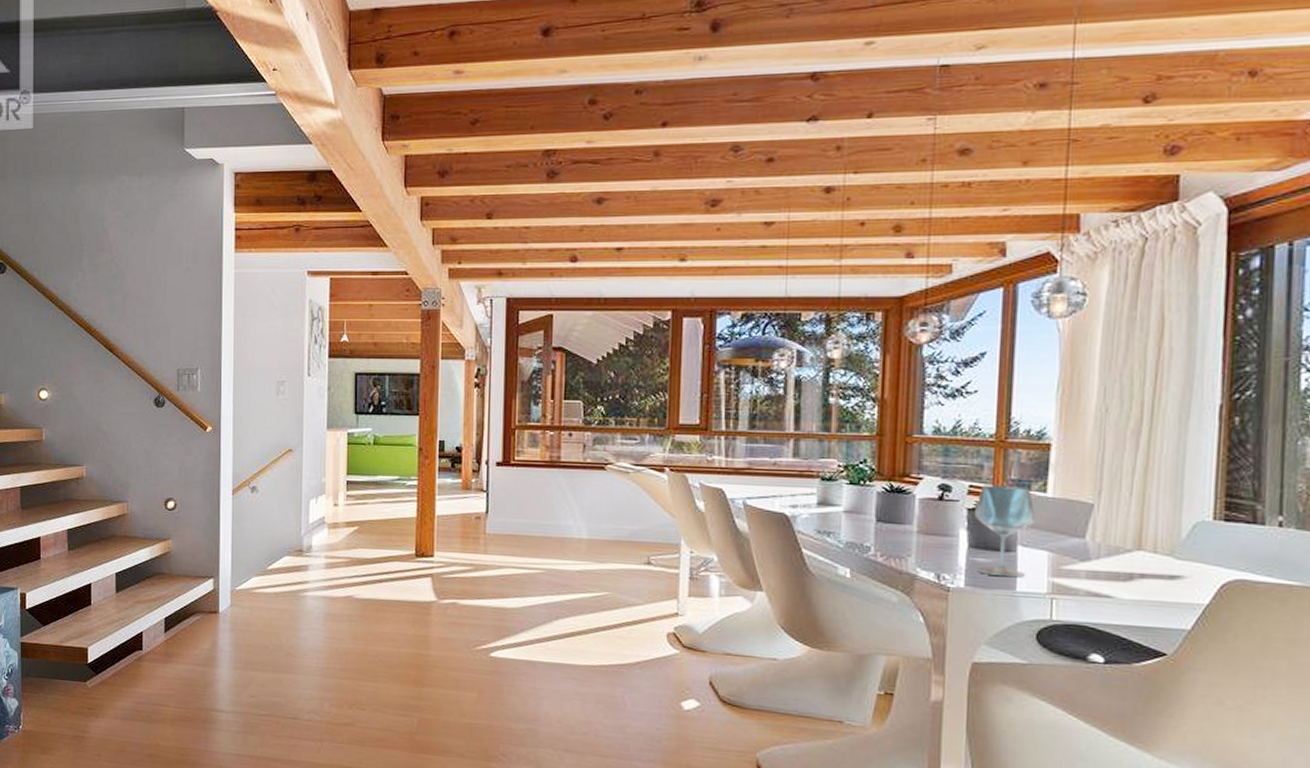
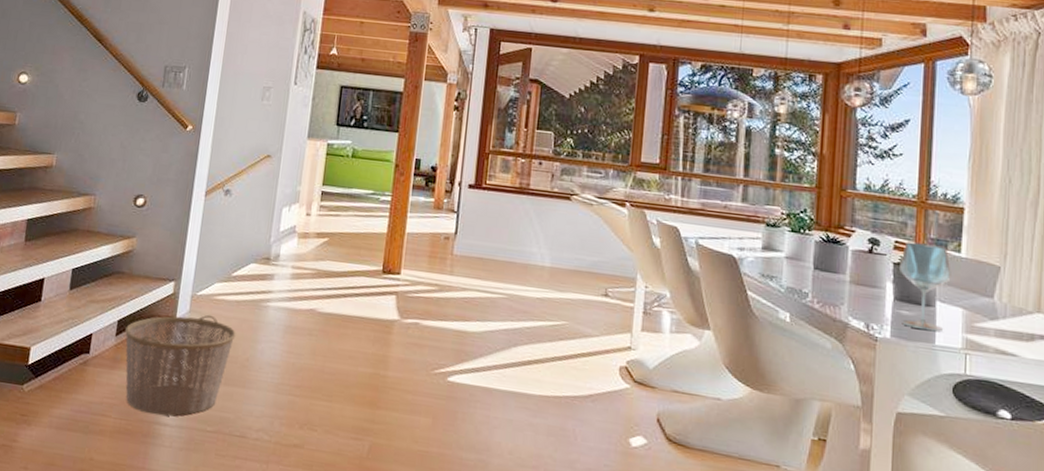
basket: none [173,607,278,703] -> present [125,314,236,416]

